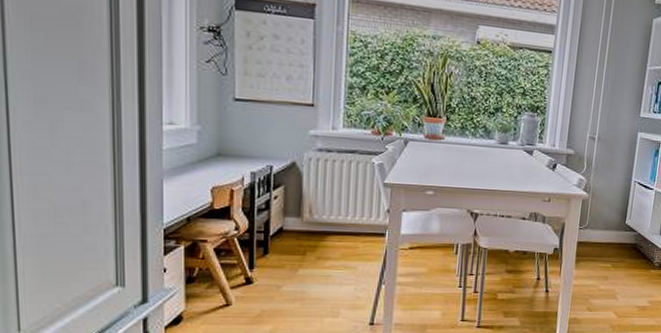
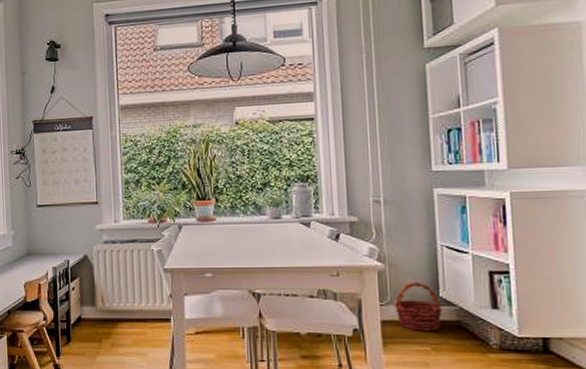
basket: none [590,210,626,252] -> present [393,282,442,331]

